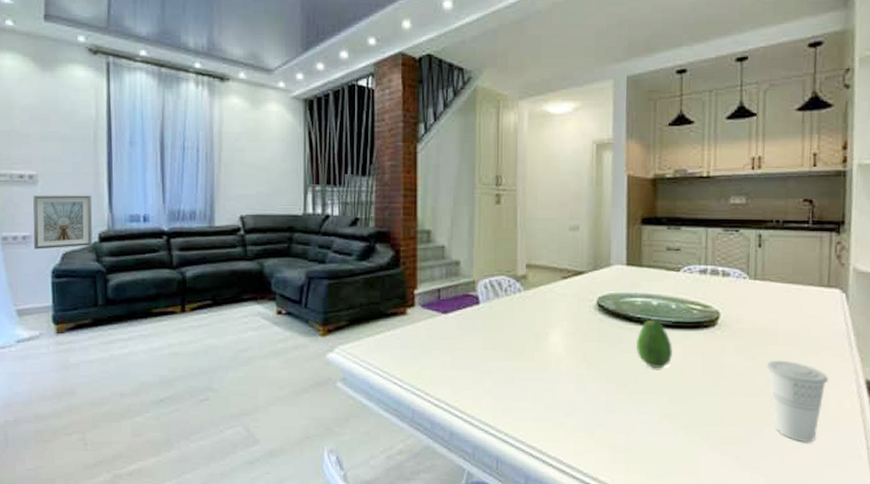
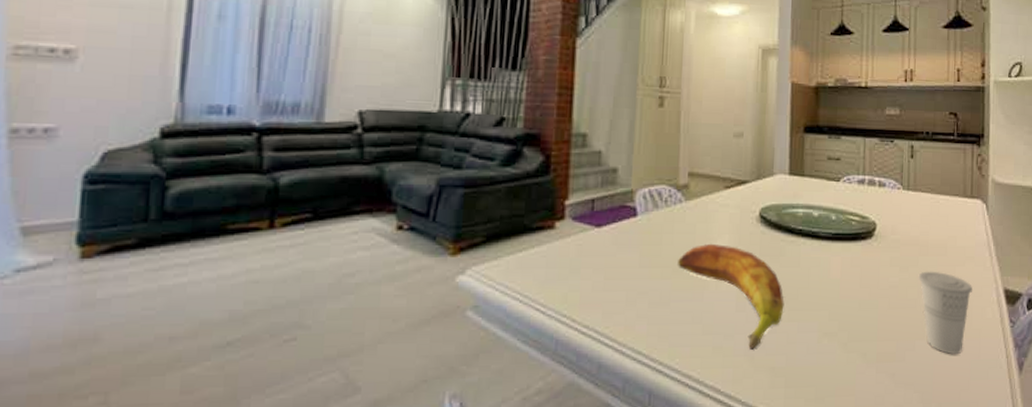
picture frame: present [33,195,93,250] -> none [60,75,156,147]
banana: none [519,329,624,427] -> present [678,243,784,350]
fruit: present [635,319,672,369] -> none [797,231,832,284]

